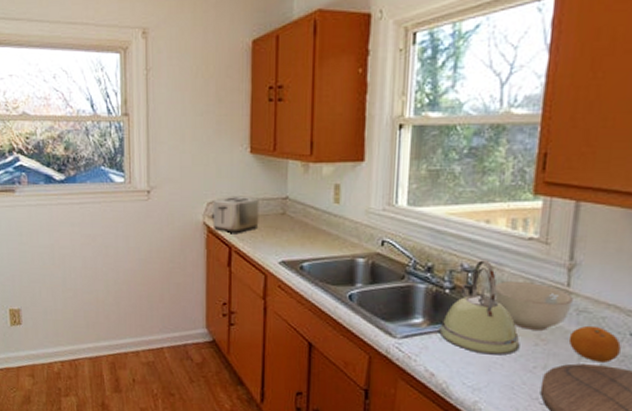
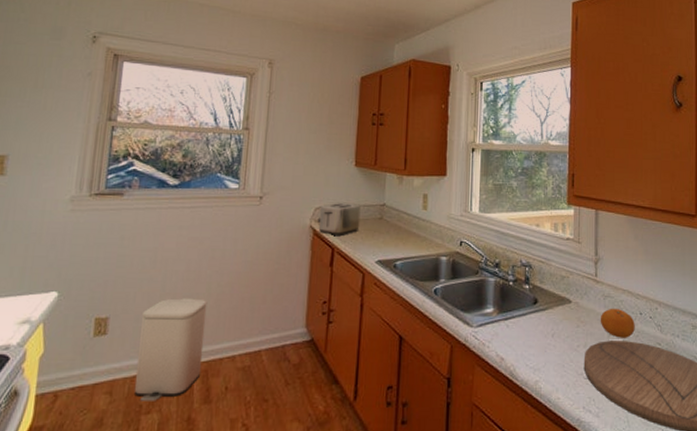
pedal bin: none [48,294,109,386] -> present [134,298,208,401]
kettle: present [439,260,520,355] -> none [506,256,566,337]
bowl: present [494,280,573,330] -> none [546,273,600,314]

